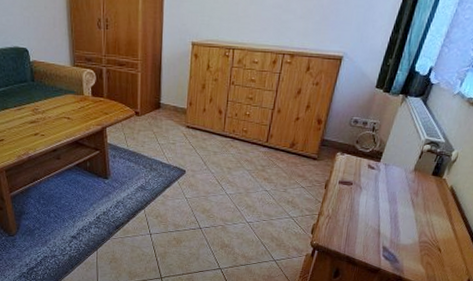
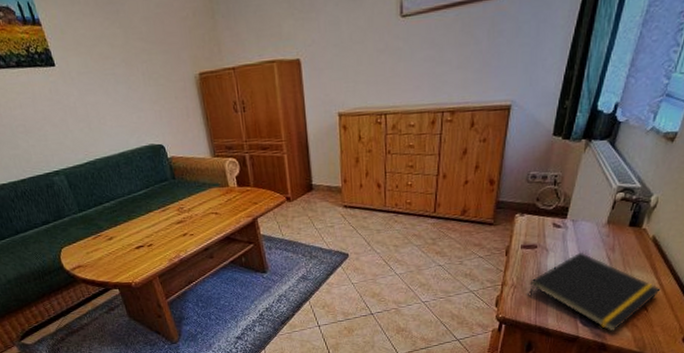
notepad: none [340,193,453,268] -> present [528,251,661,332]

